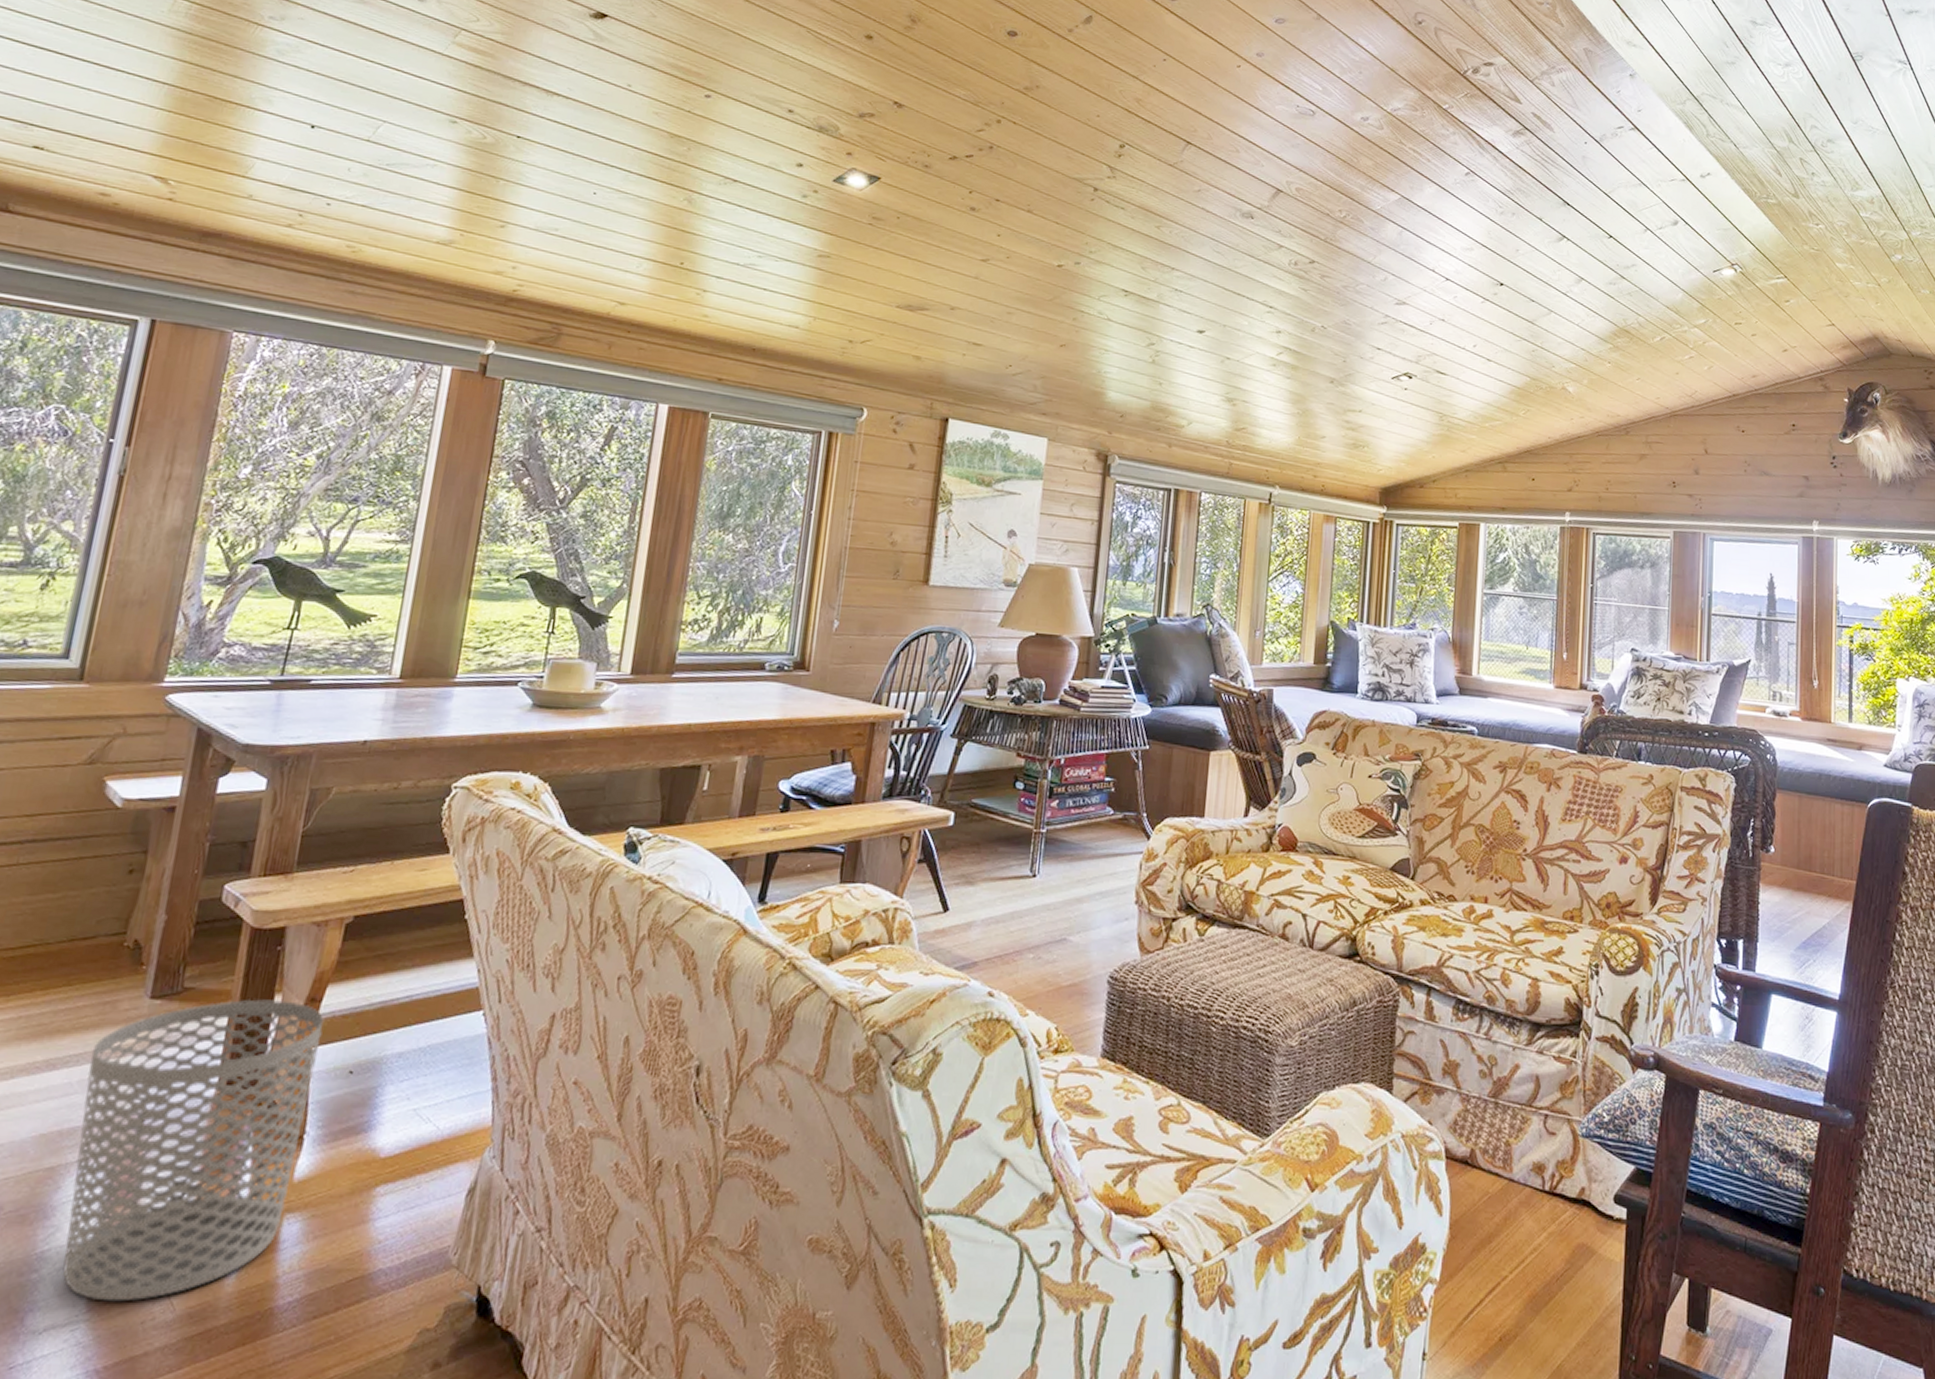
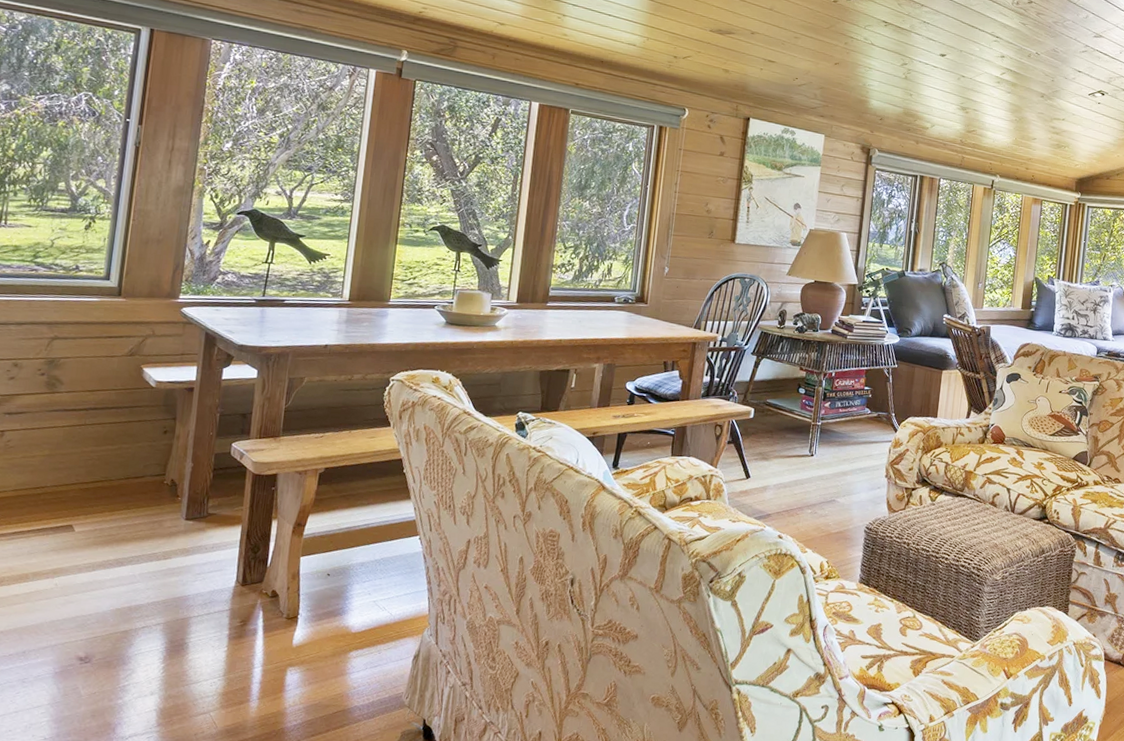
waste bin: present [62,999,324,1302] -> none [138,522,308,721]

